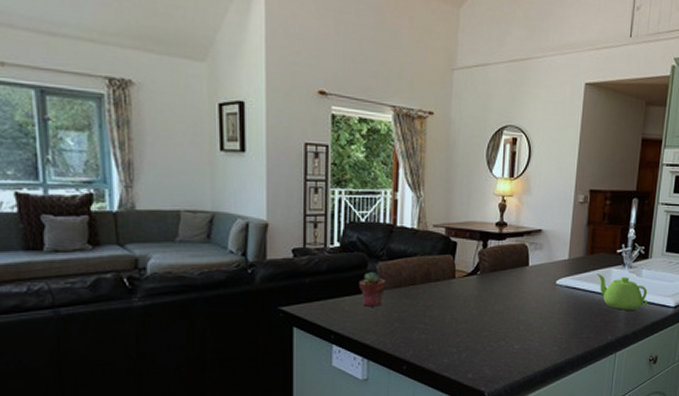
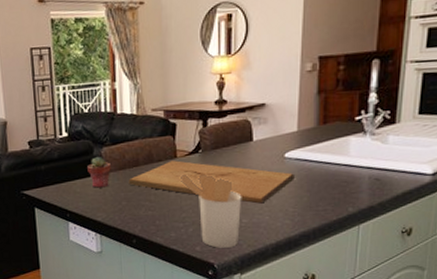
cutting board: none [403,281,564,330] -> present [128,160,295,204]
utensil holder: none [457,295,516,375] -> present [181,174,242,248]
teapot: present [597,274,648,310] -> none [332,143,398,180]

